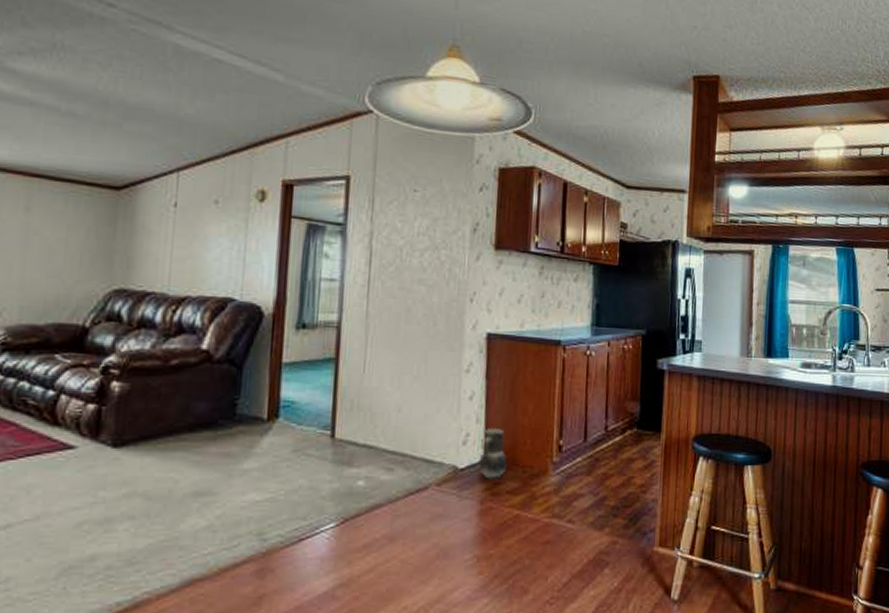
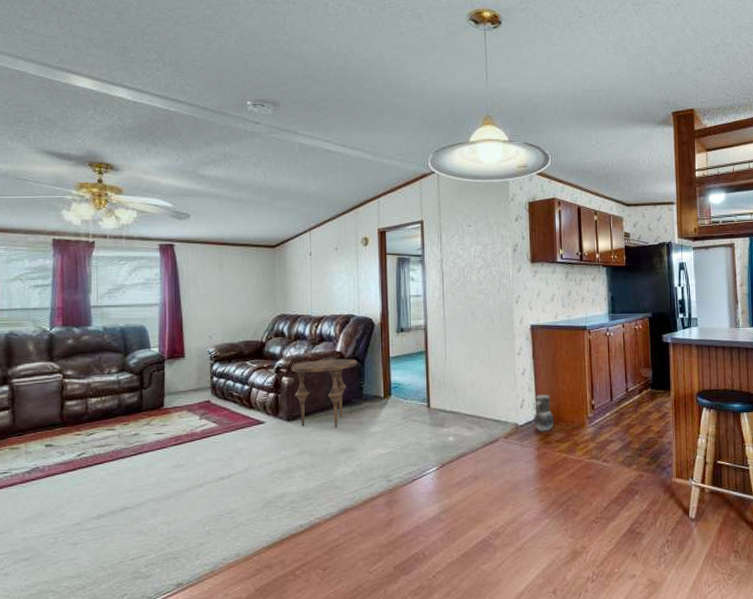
side table: none [126,359,232,461] -> present [291,358,357,428]

